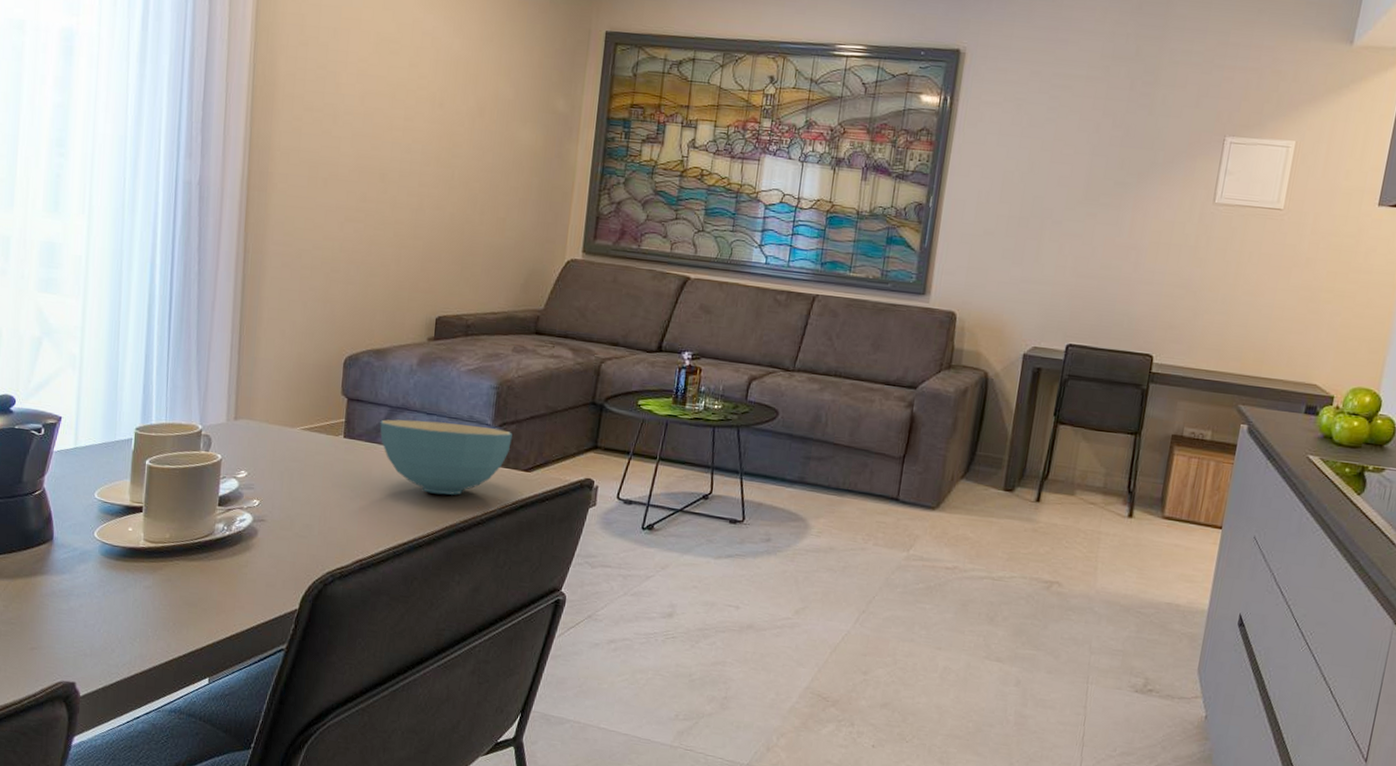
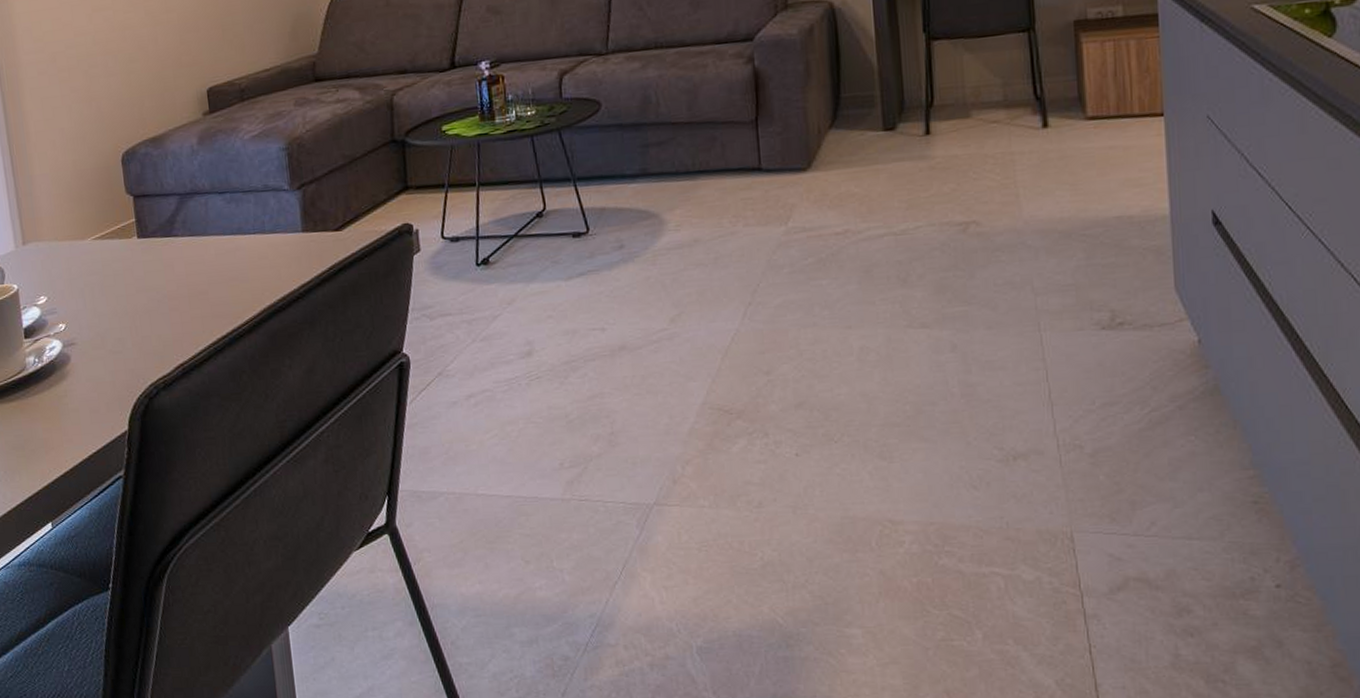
cereal bowl: present [380,419,512,495] -> none [172,191,315,277]

